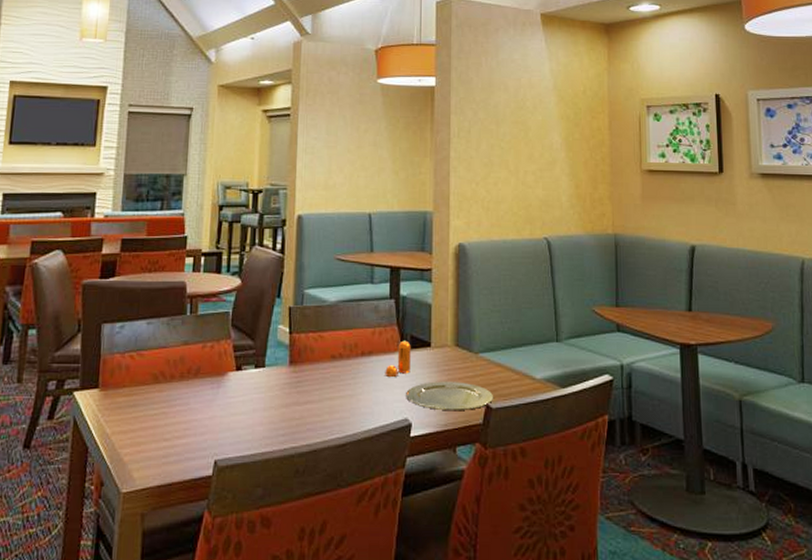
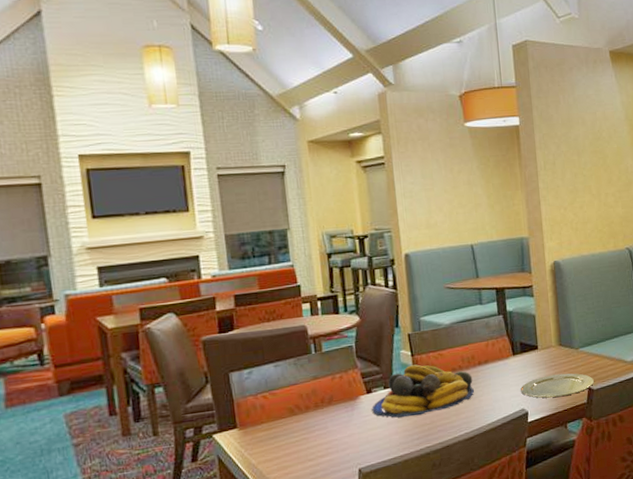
fruit bowl: none [239,344,353,407] -> present [372,364,474,418]
pepper shaker: present [385,340,411,377] -> none [500,347,523,379]

